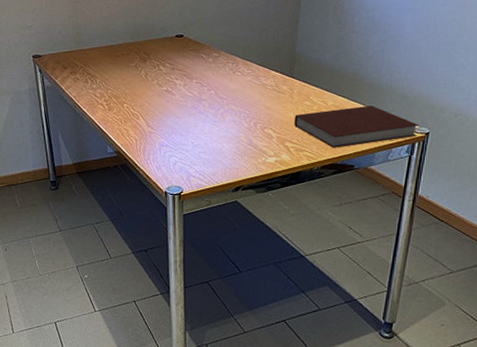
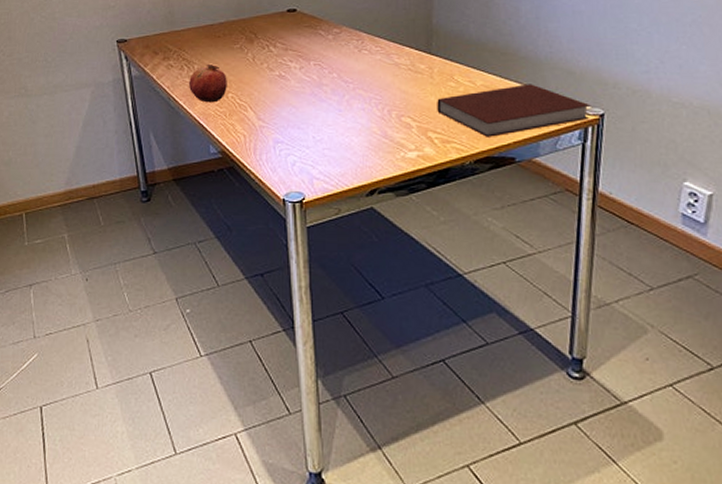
fruit: none [92,79,124,111] -> present [189,65,227,103]

